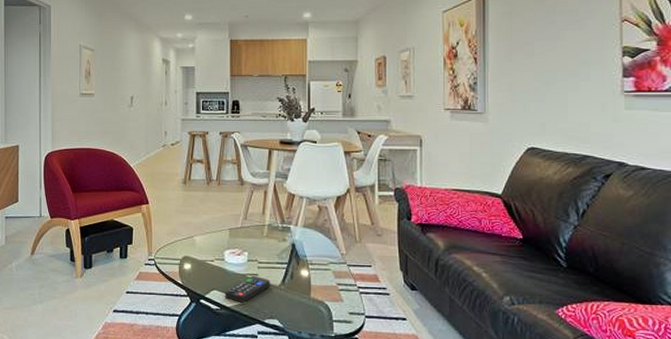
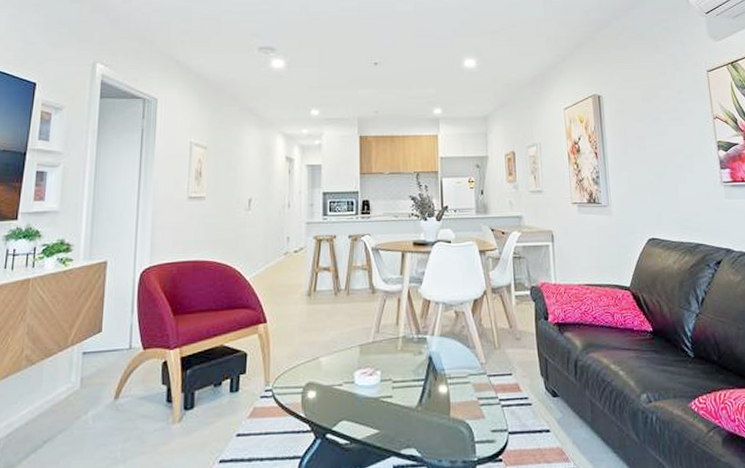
remote control: present [225,275,270,303] -> none [356,397,406,433]

